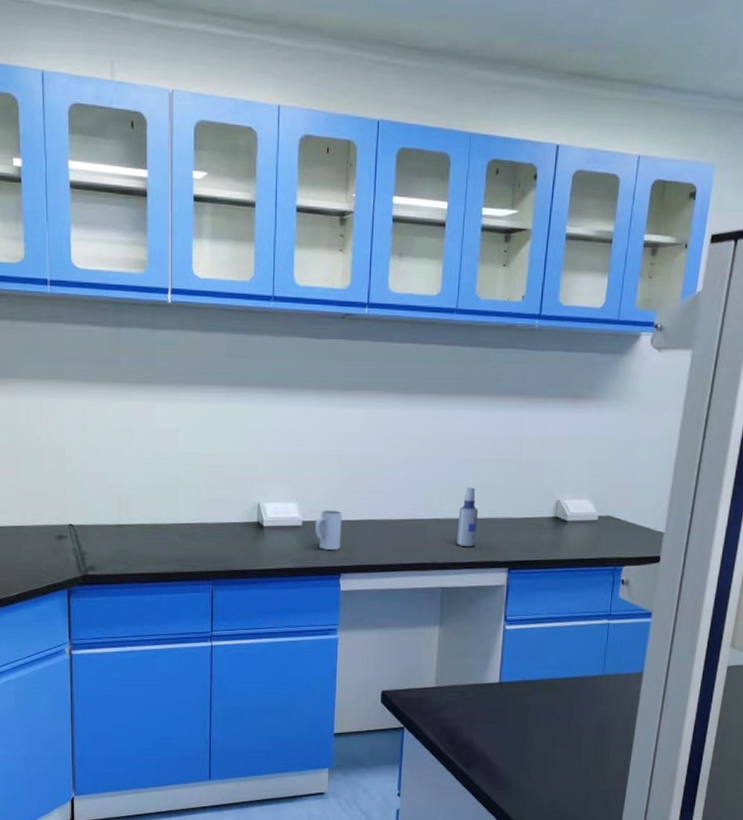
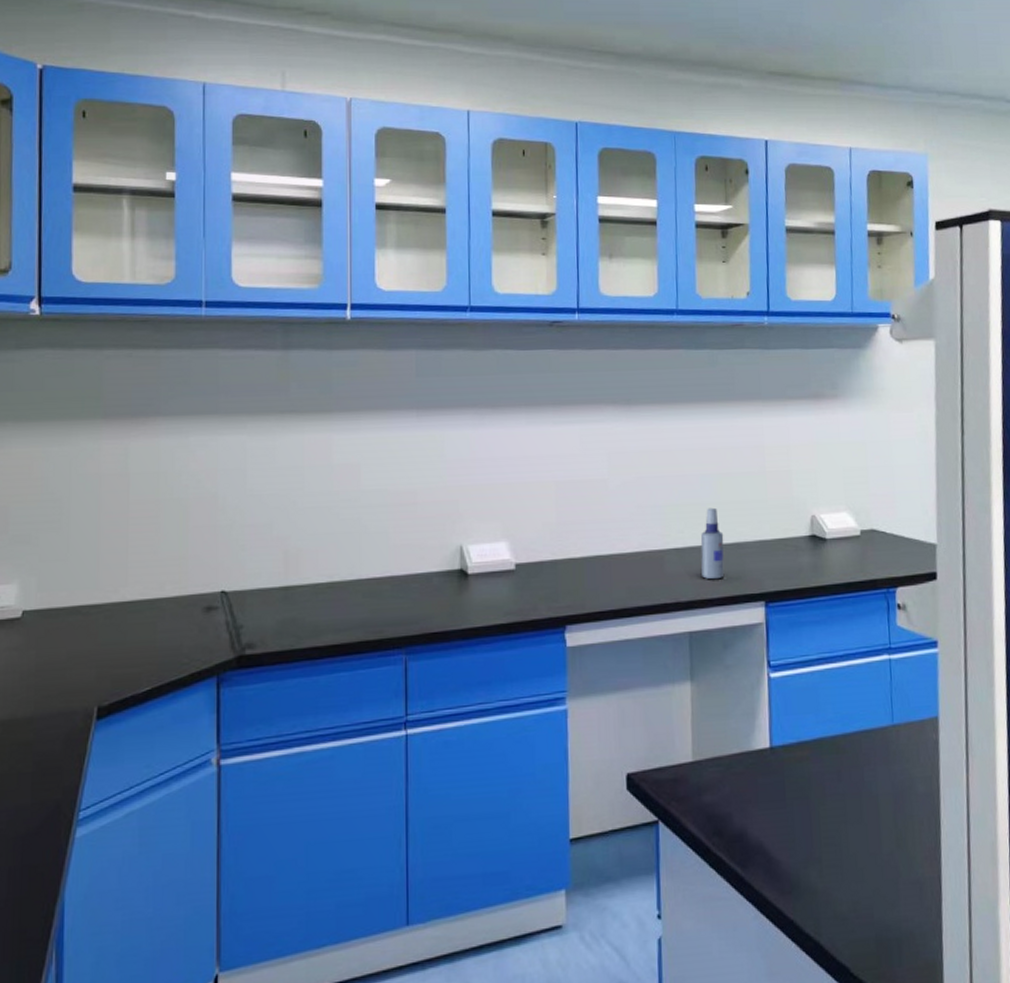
mug: present [315,510,342,550] -> none [531,547,564,597]

